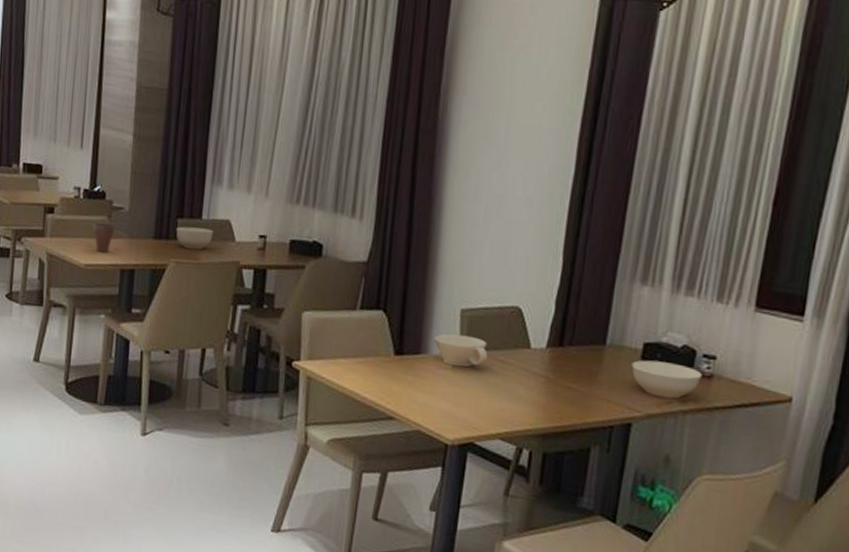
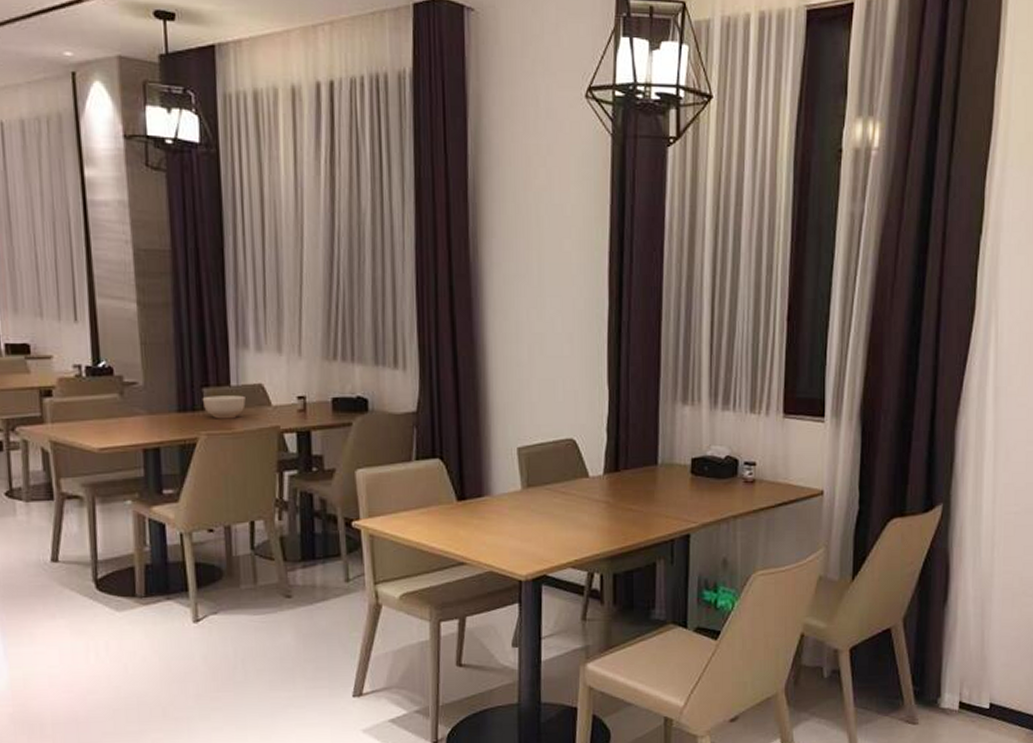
cup: present [93,222,114,252] -> none [103,401,129,432]
cup: present [434,333,488,367] -> none [494,473,549,504]
bowl: present [631,360,703,399] -> none [683,473,746,507]

